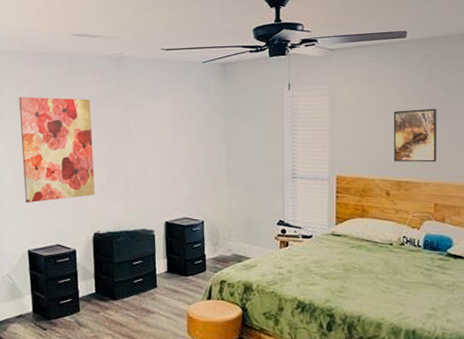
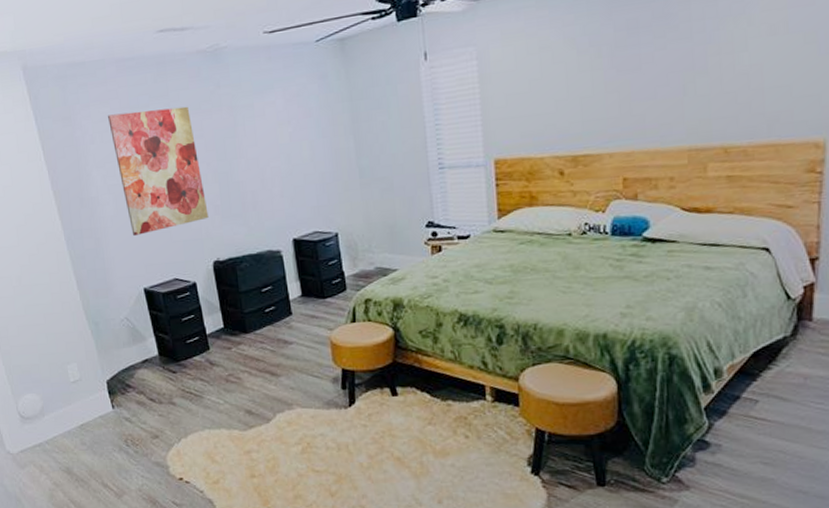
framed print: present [393,108,437,163] -> none [562,56,623,132]

